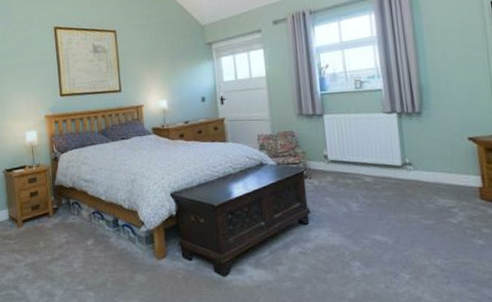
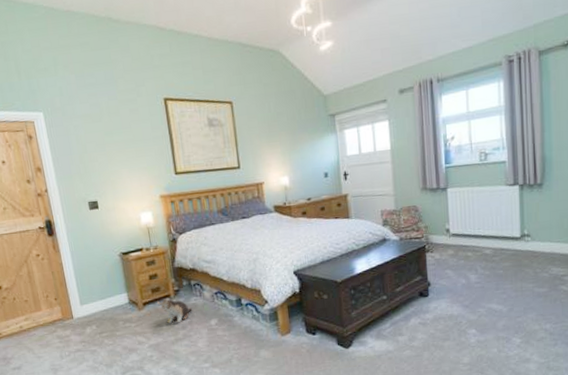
plush toy: none [36,215,69,242] -> present [157,297,192,323]

